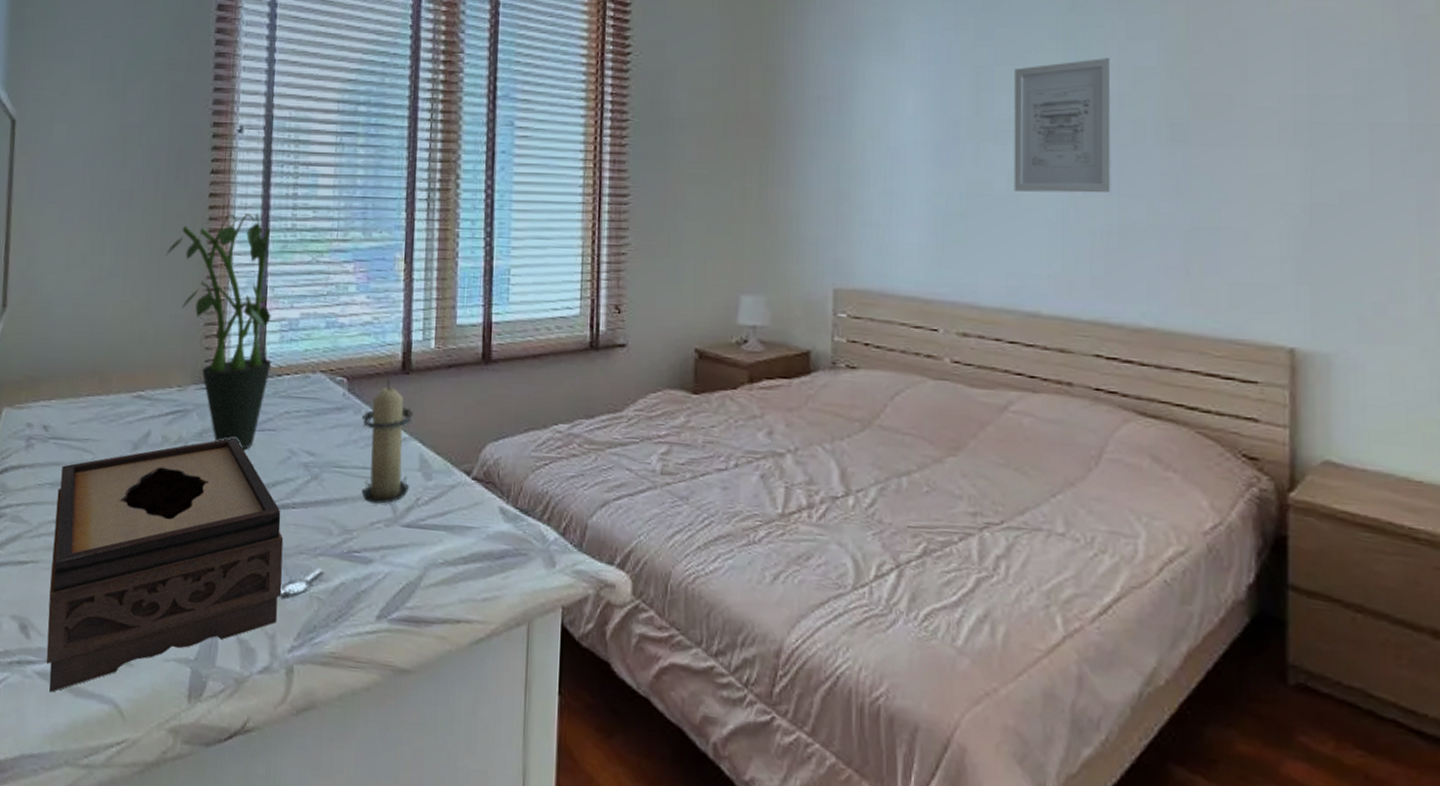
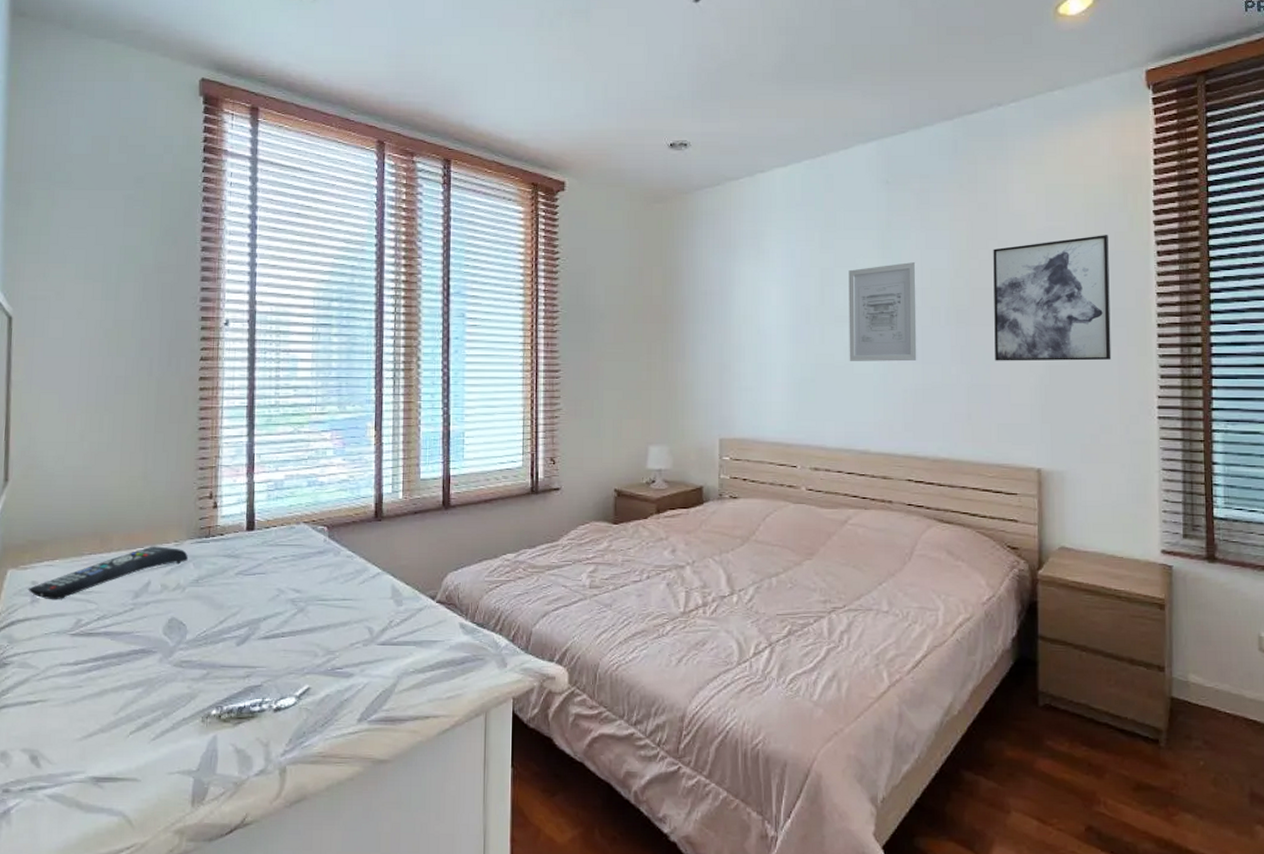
remote control: none [22,390,193,447] -> present [28,546,189,600]
tissue box: present [46,437,284,693] -> none [57,581,275,811]
potted plant: present [165,213,272,450] -> none [160,392,260,591]
candle: present [361,379,414,504] -> none [341,526,386,628]
wall art: none [1225,19,1407,198] -> present [993,235,1112,361]

